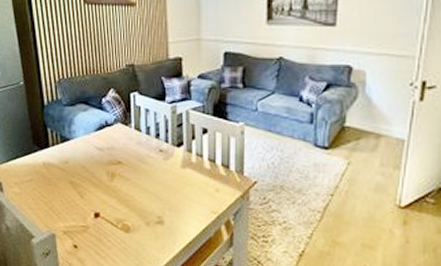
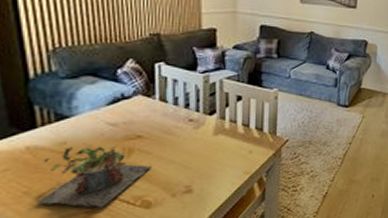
plant: none [50,166,129,224] -> present [37,145,151,207]

